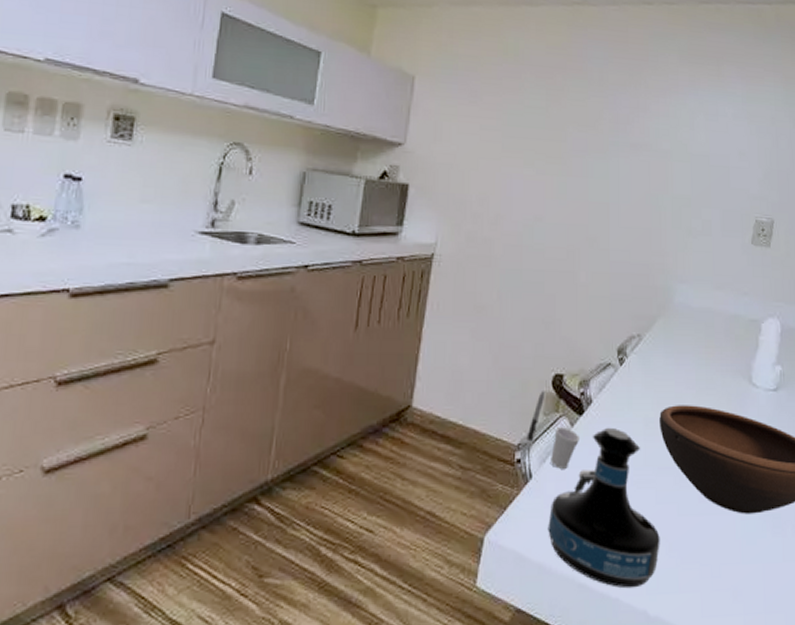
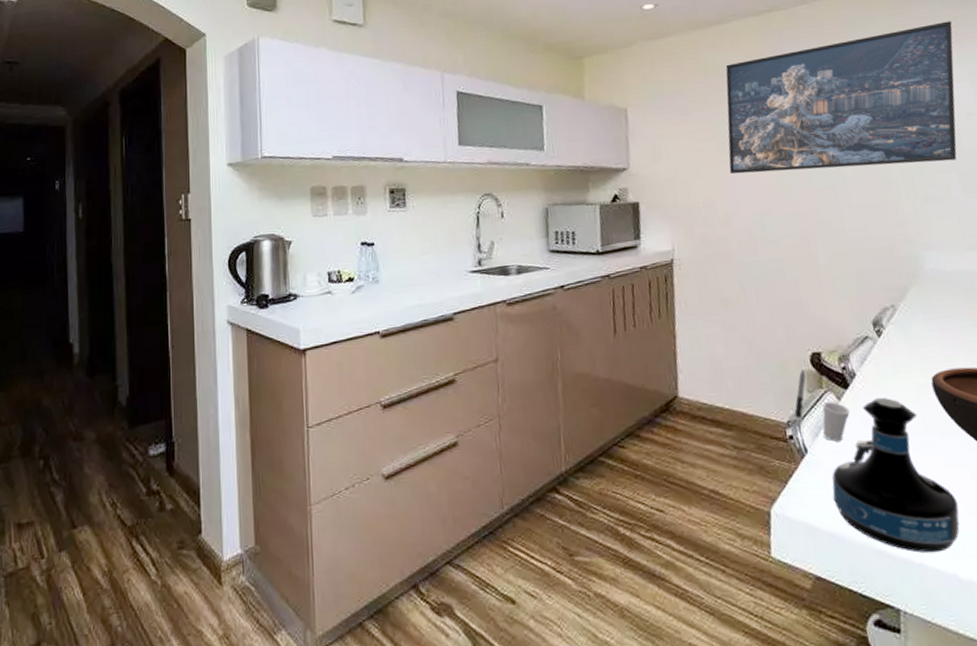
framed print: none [510,51,744,197] -> present [725,21,957,174]

